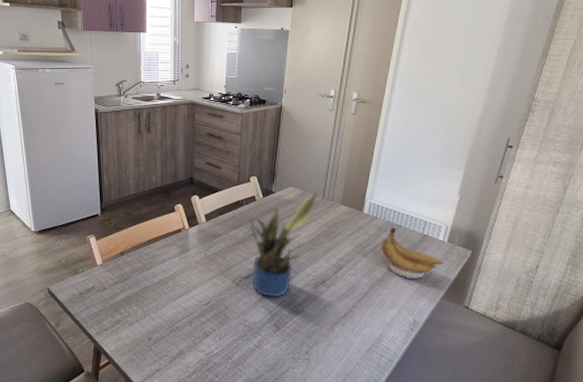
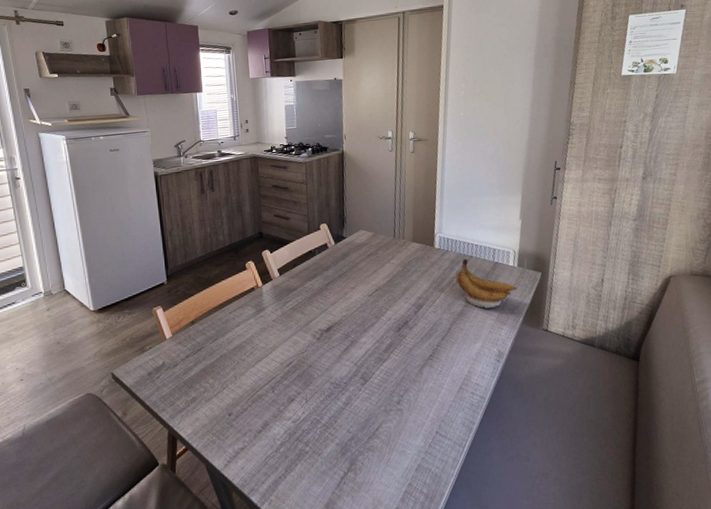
potted plant: present [249,191,318,297] -> none [323,232,389,349]

